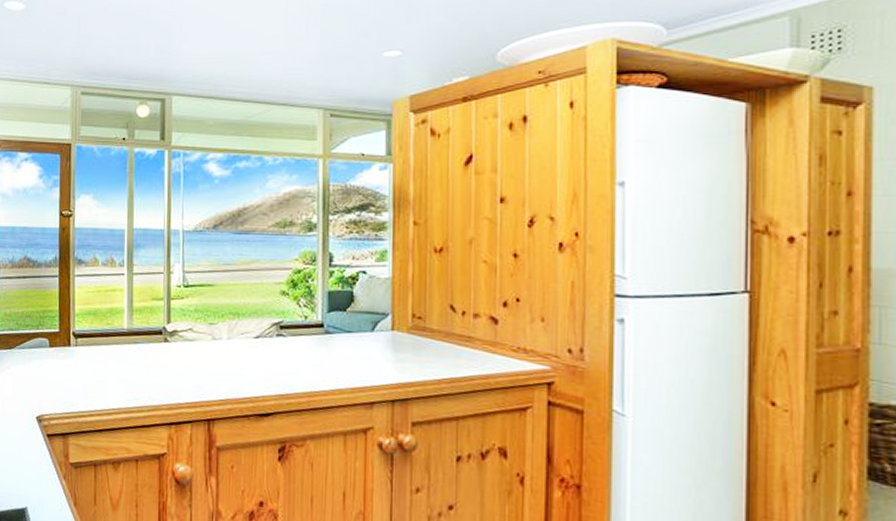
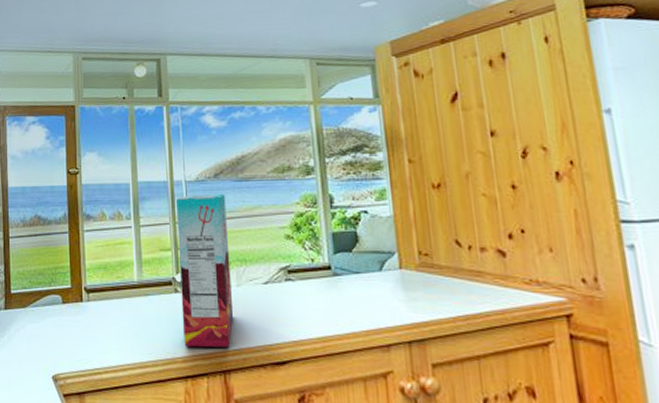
cereal box: none [170,244,223,398] -> present [176,193,234,348]

